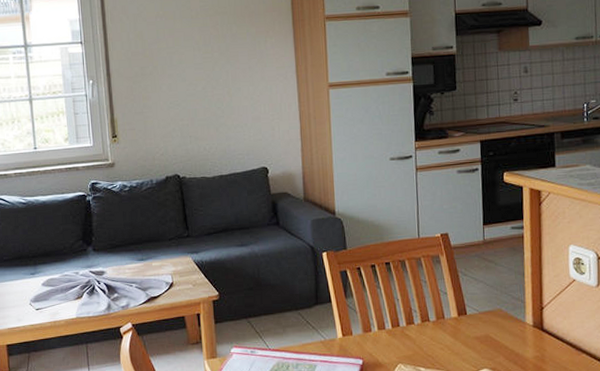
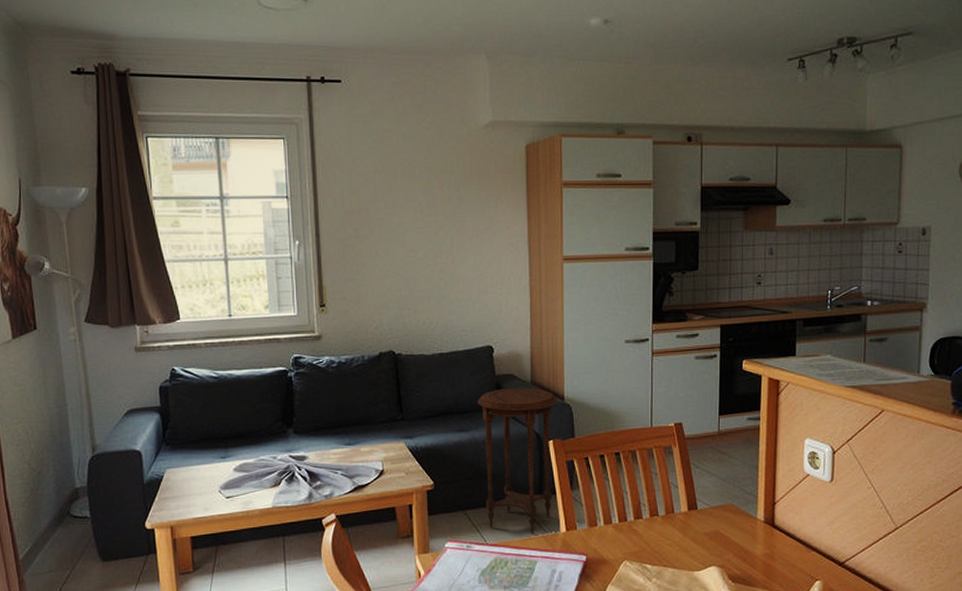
side table: none [255,204,329,340] -> present [477,388,557,535]

